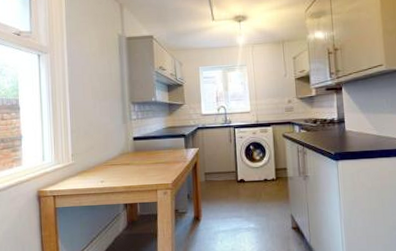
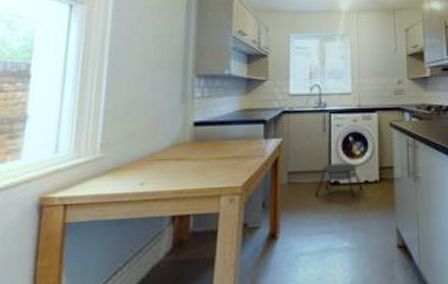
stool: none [225,165,263,192] -> present [314,162,363,198]

